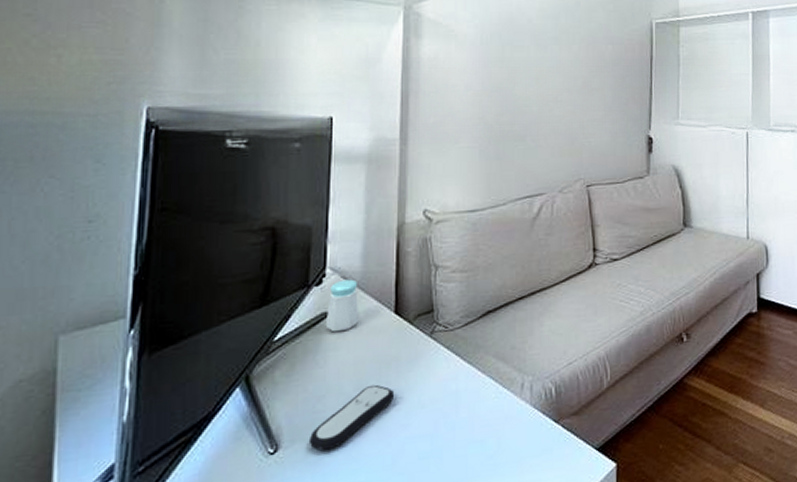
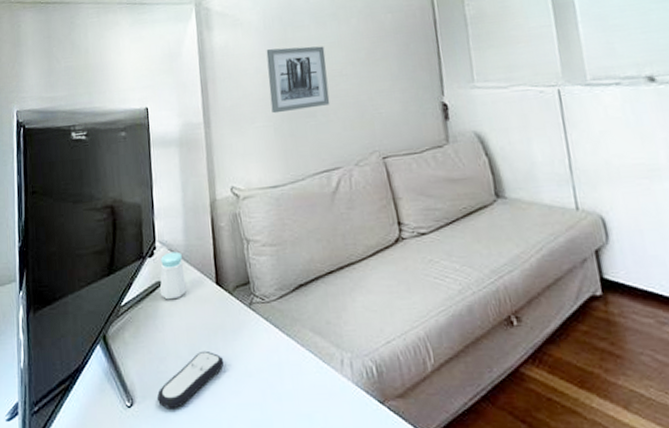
wall art: none [479,67,542,135] -> present [266,46,330,114]

